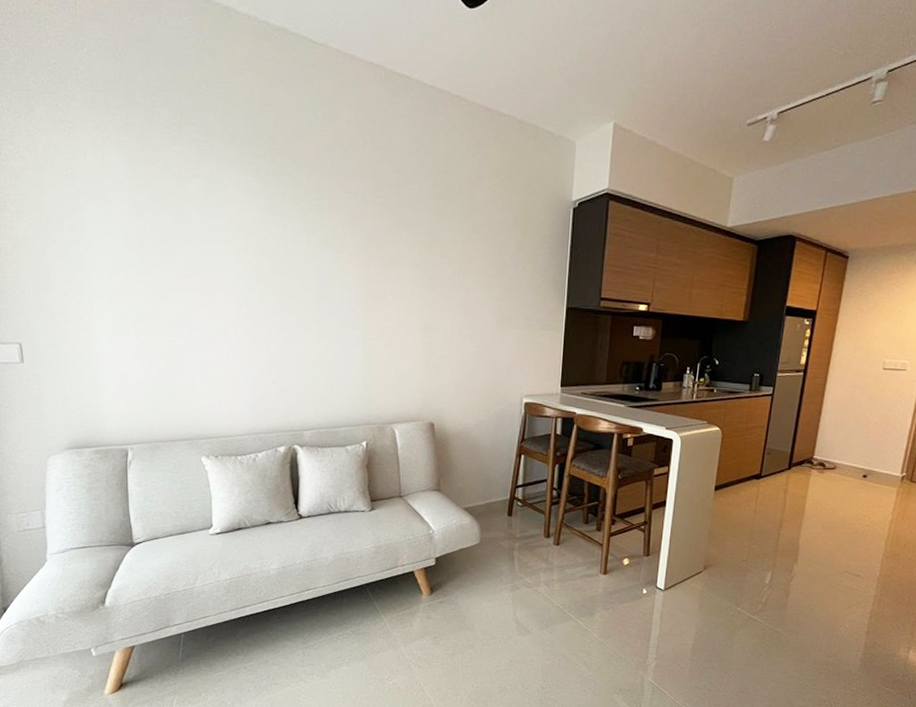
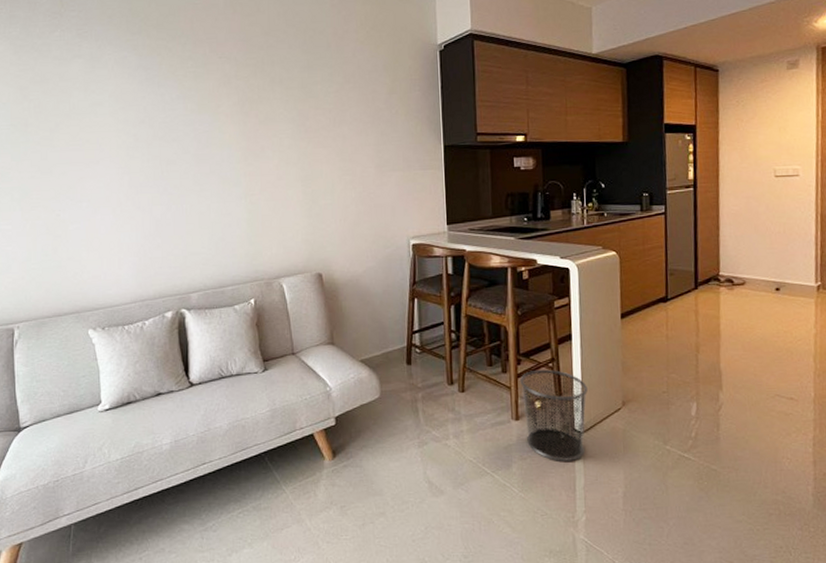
waste bin: none [612,530,674,614] -> present [520,369,588,461]

